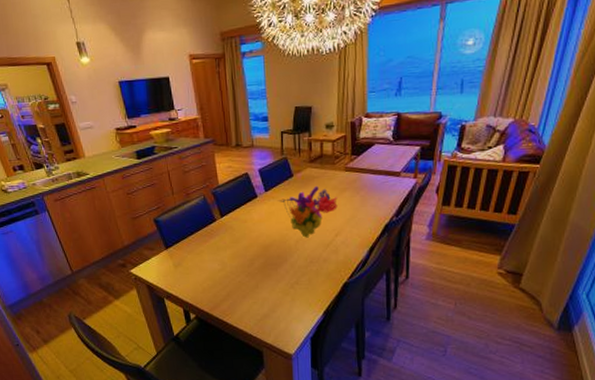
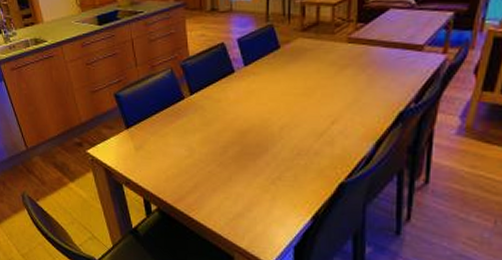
flower arrangement: present [278,185,338,238] -> none [260,60,336,124]

